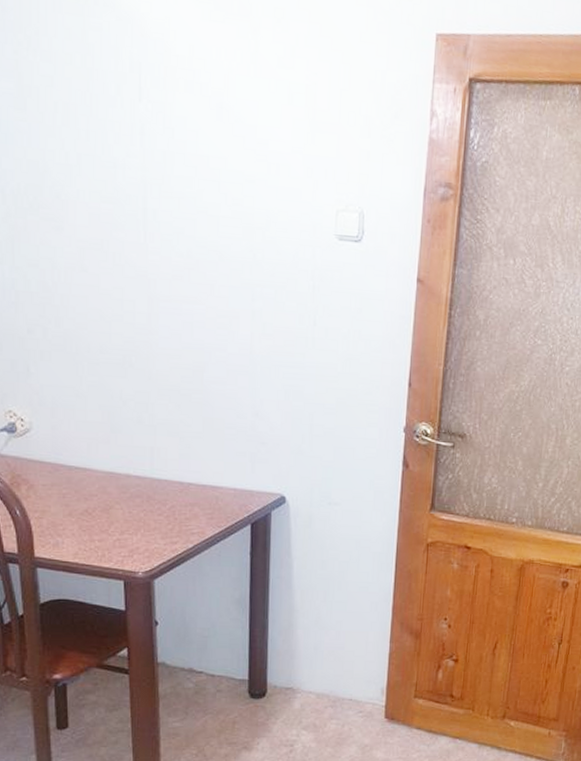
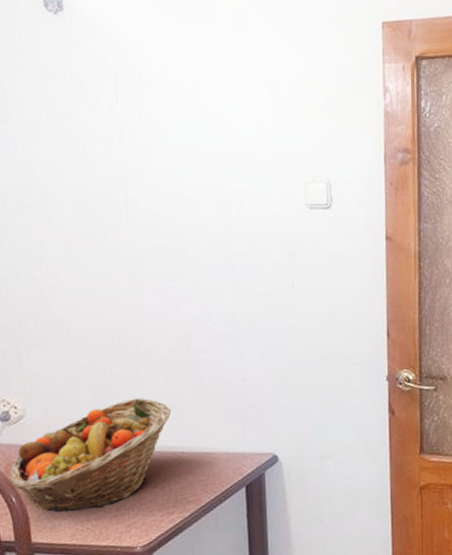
fruit basket: none [15,423,181,531] -> present [10,398,172,513]

